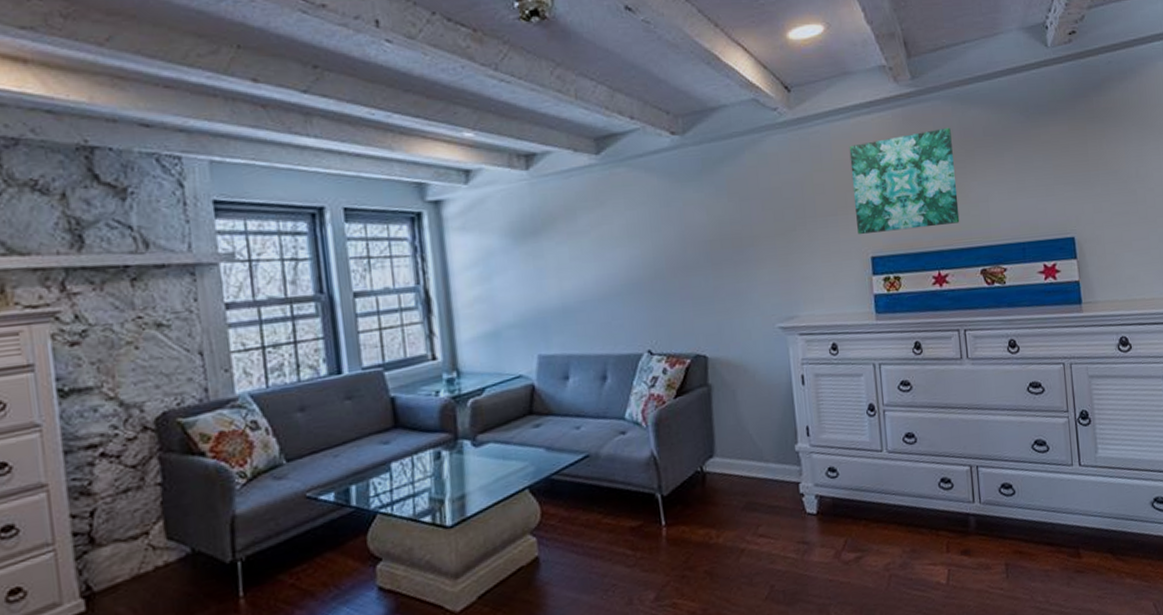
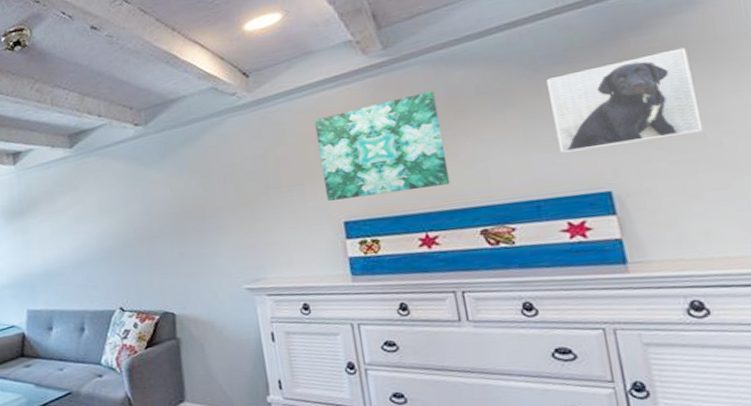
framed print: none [1034,111,1134,199] -> present [545,47,702,153]

